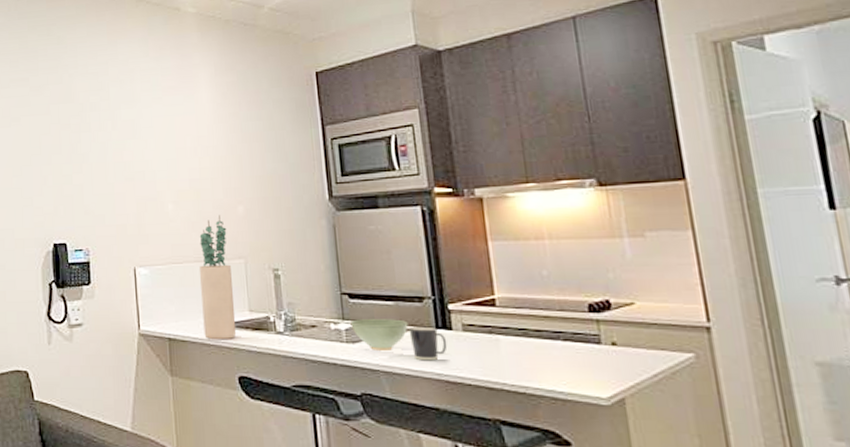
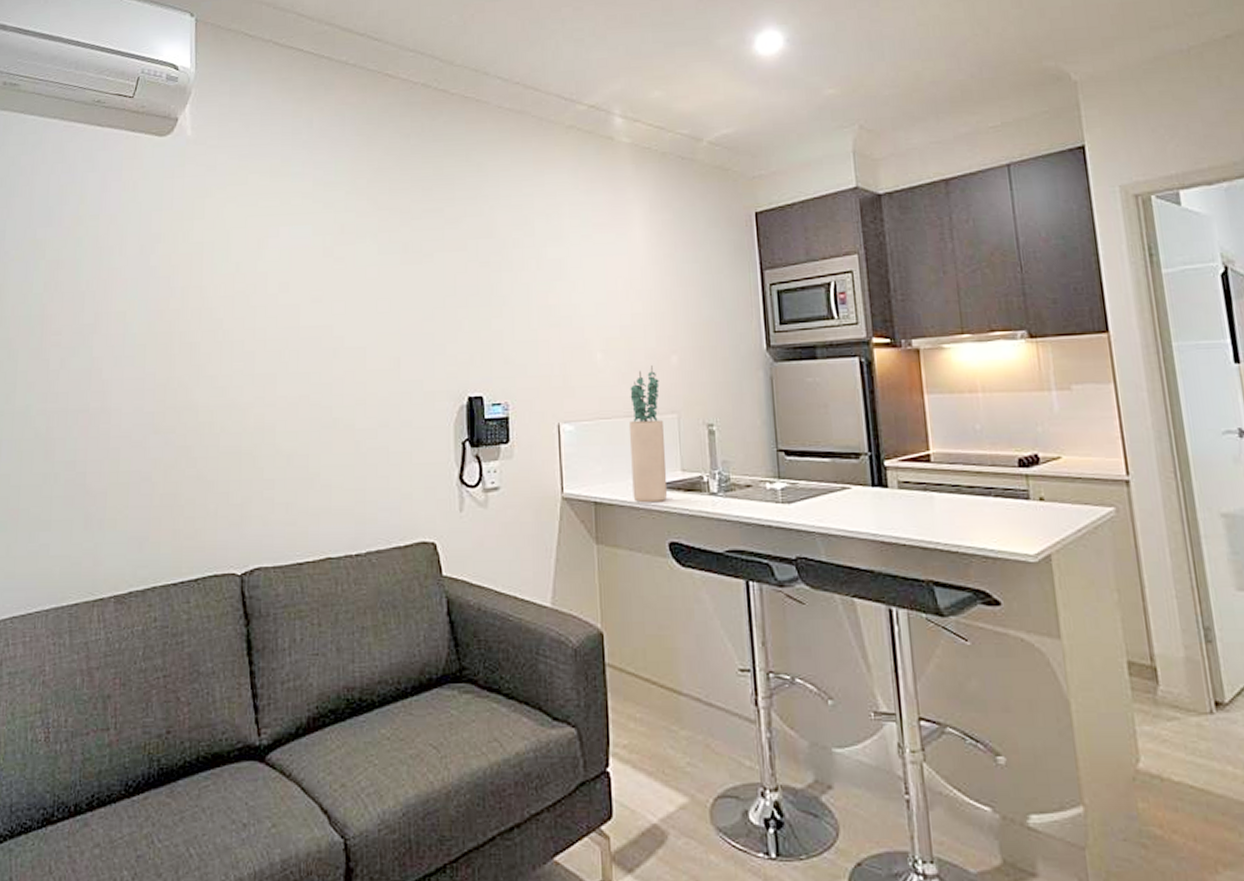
bowl: present [350,319,408,352] -> none [786,477,845,512]
mug: present [409,326,448,361] -> none [845,484,883,521]

